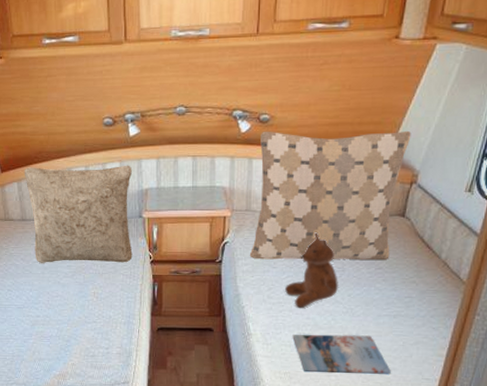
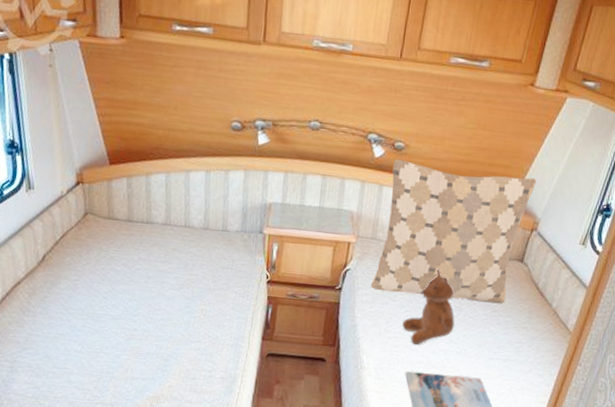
pillow: present [24,165,133,263] -> none [135,163,258,280]

